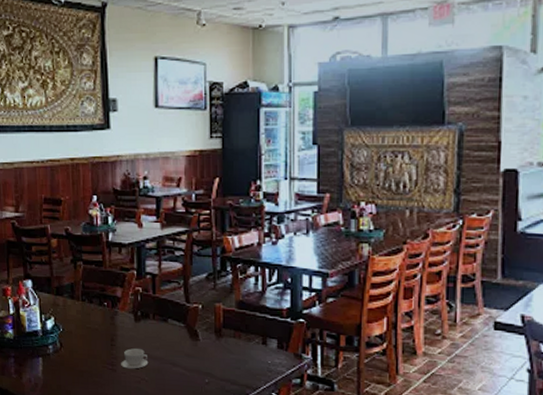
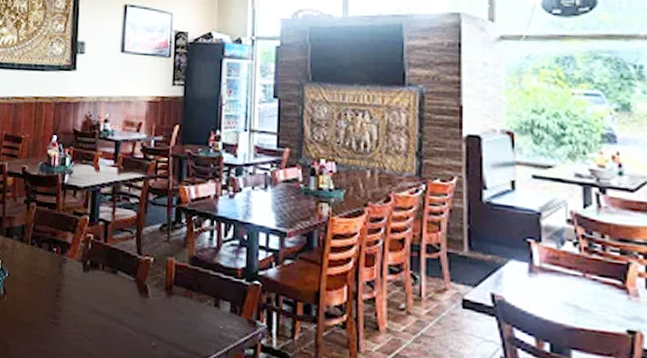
teacup: present [121,348,149,369] -> none [65,301,94,325]

